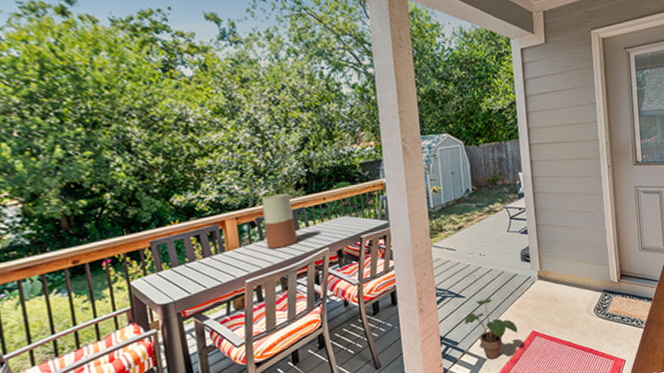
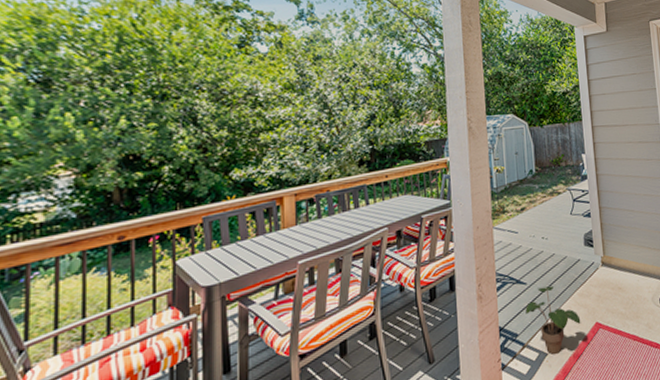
vase: present [261,193,298,249] -> none [322,169,356,228]

